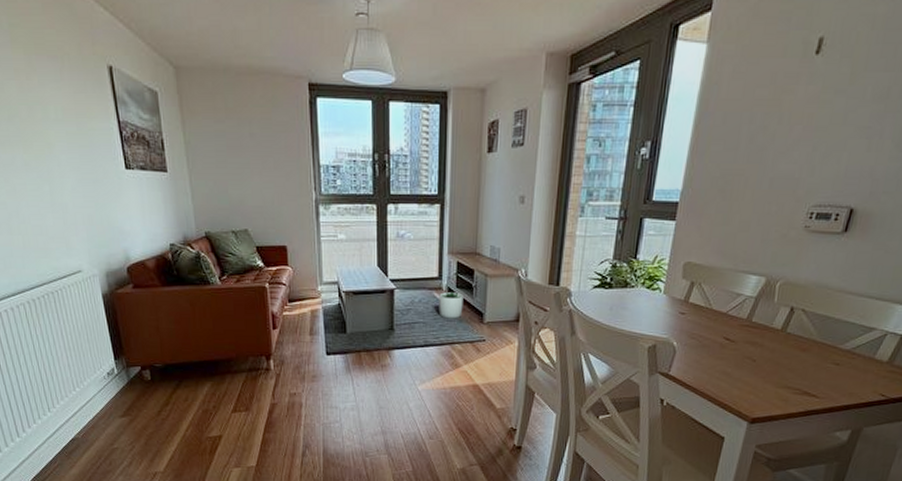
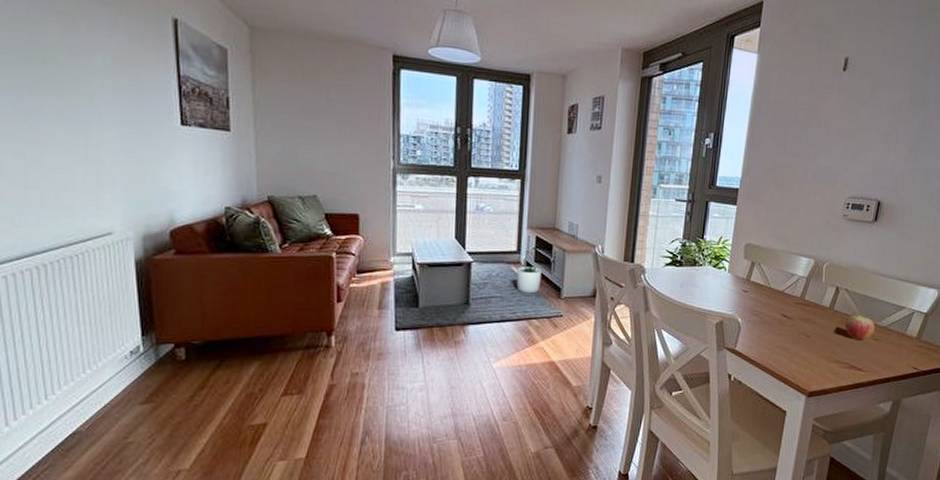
fruit: none [798,335,836,365] -> present [844,312,875,340]

